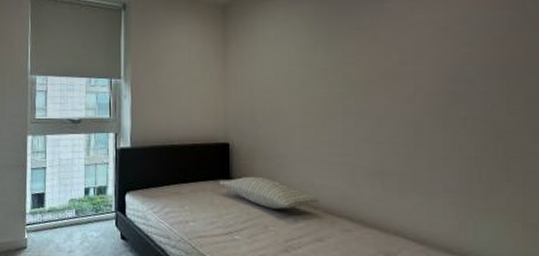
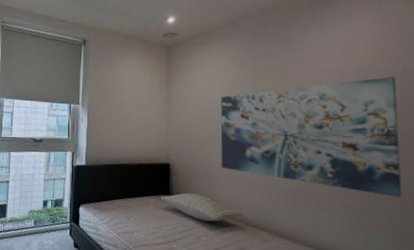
wall art: none [289,27,525,177] -> present [220,76,402,197]

